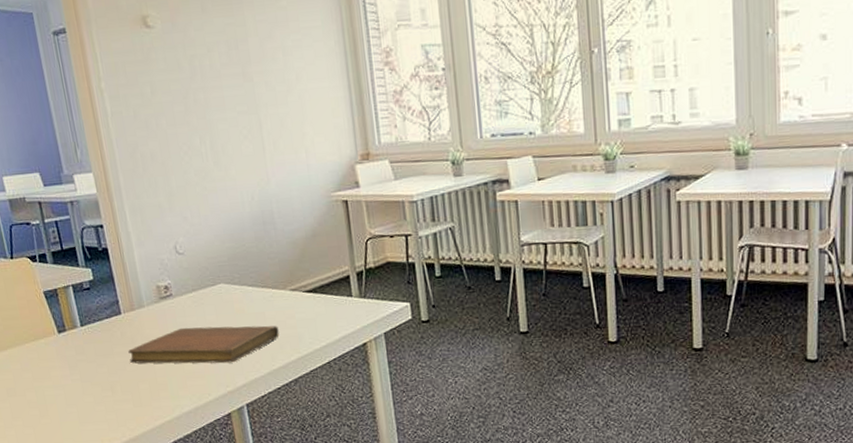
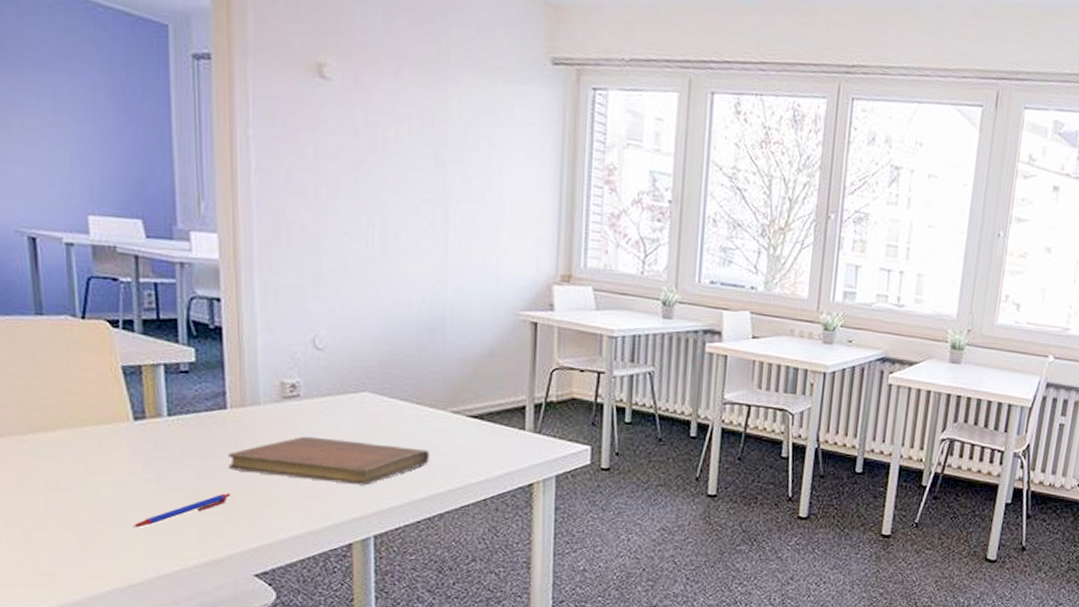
pen: none [70,383,135,419] -> present [131,493,231,528]

